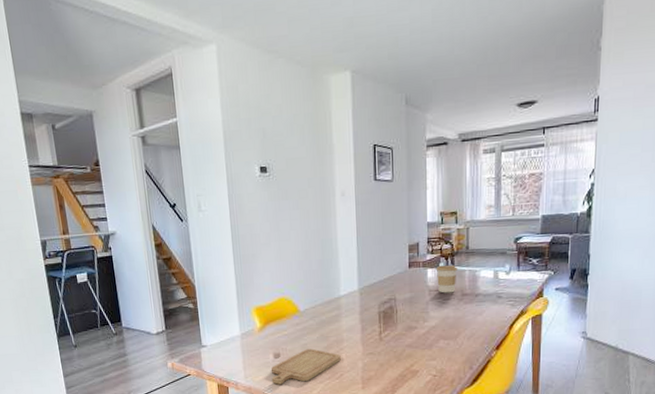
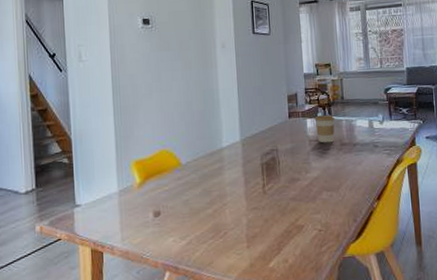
chopping board: present [272,348,341,385] -> none [151,205,225,247]

